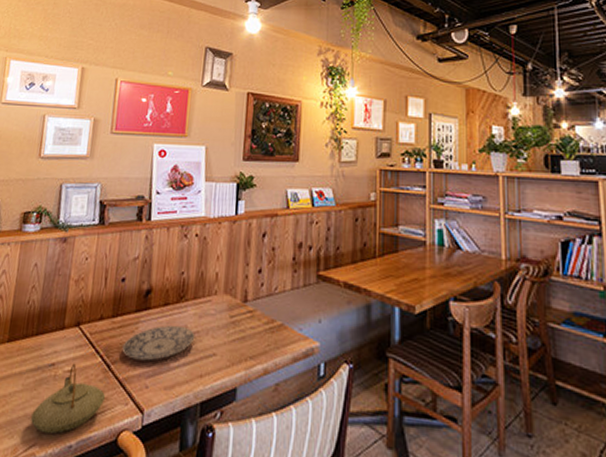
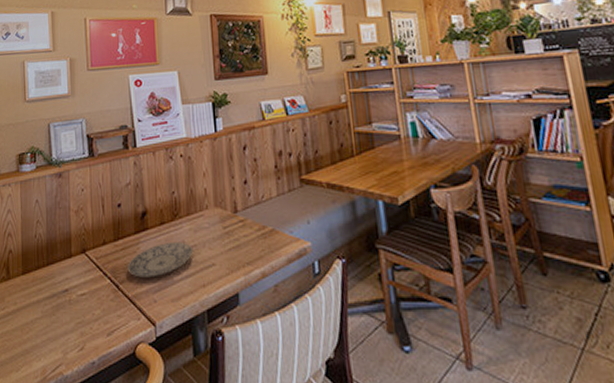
teapot: present [31,363,105,435] -> none [54,287,118,354]

